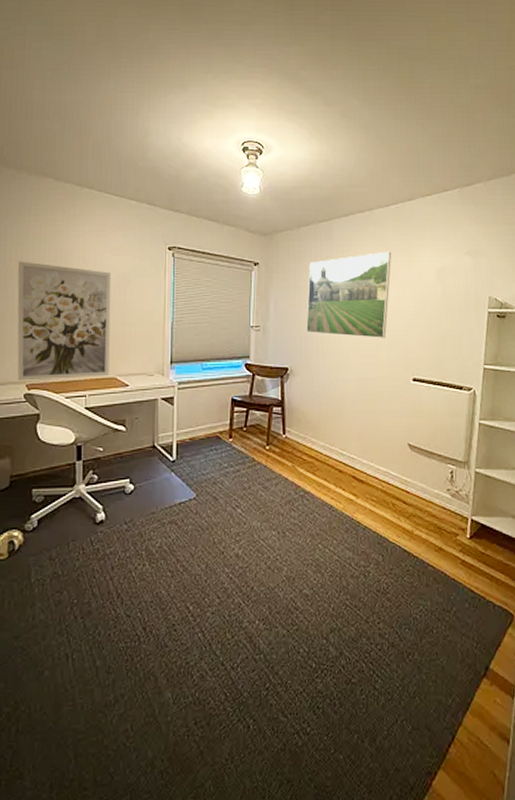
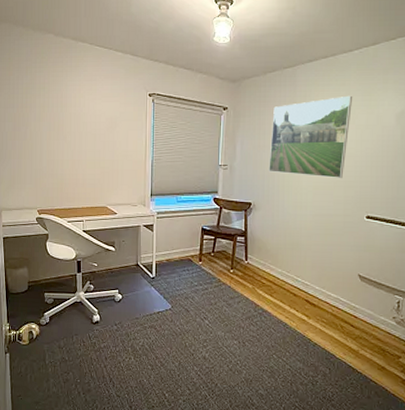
wall art: present [17,261,112,381] -> none [27,107,102,207]

